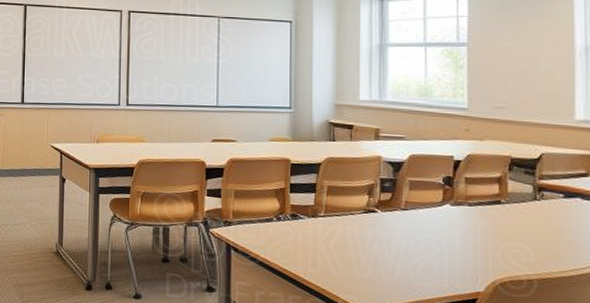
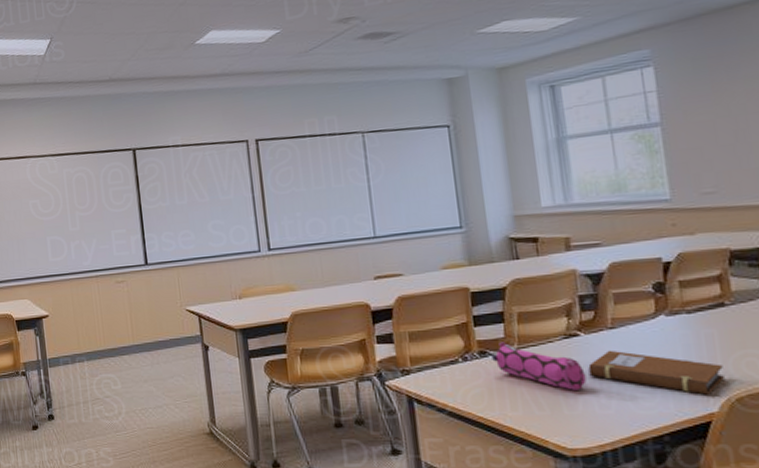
pencil case: none [301,208,378,258] -> present [491,342,587,390]
notebook: none [379,227,492,277] -> present [587,350,724,395]

